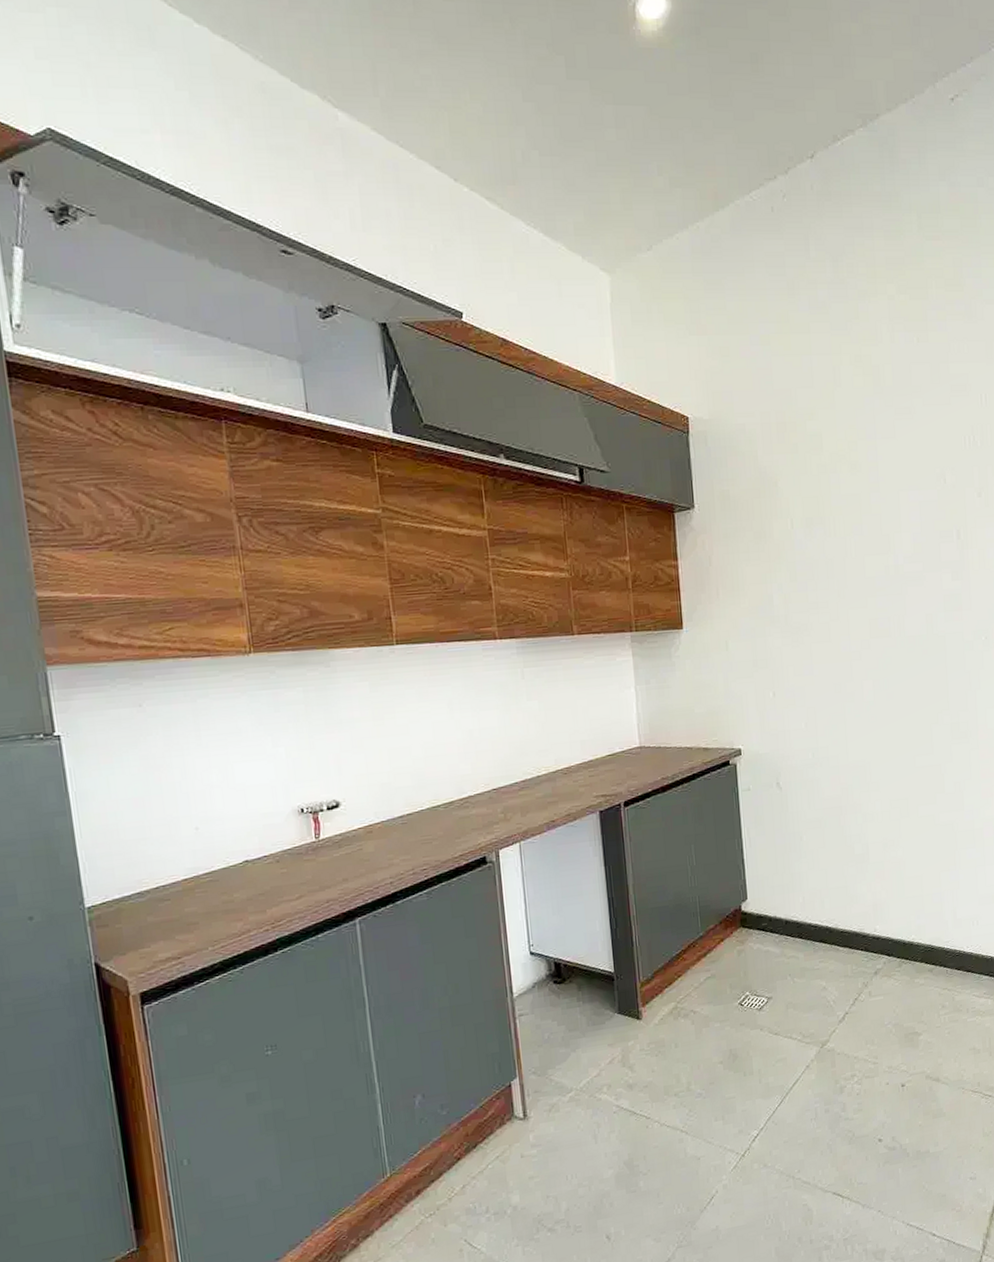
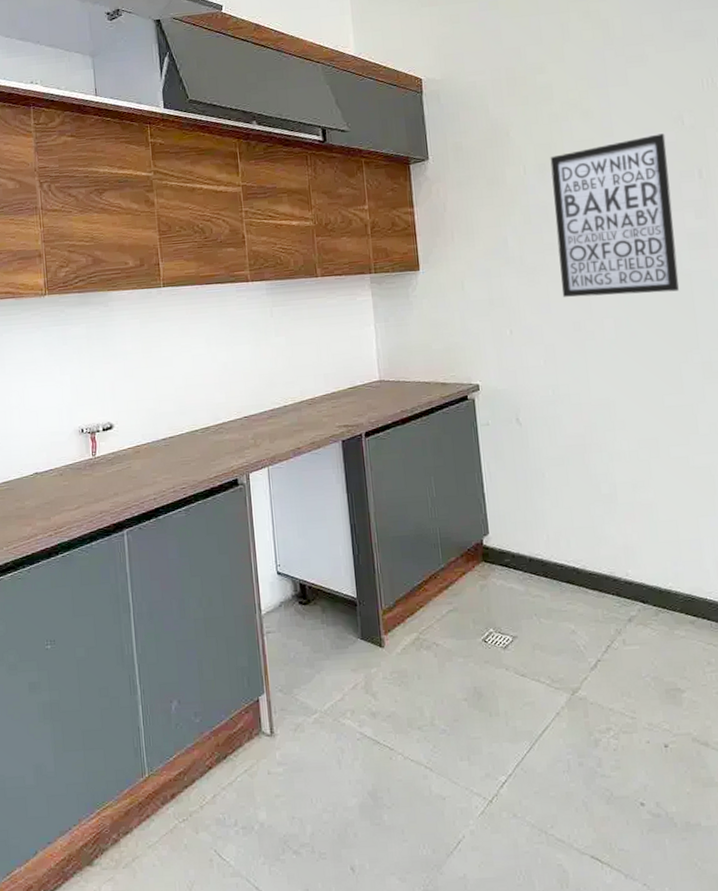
wall art: none [817,491,934,659] -> present [550,133,680,297]

